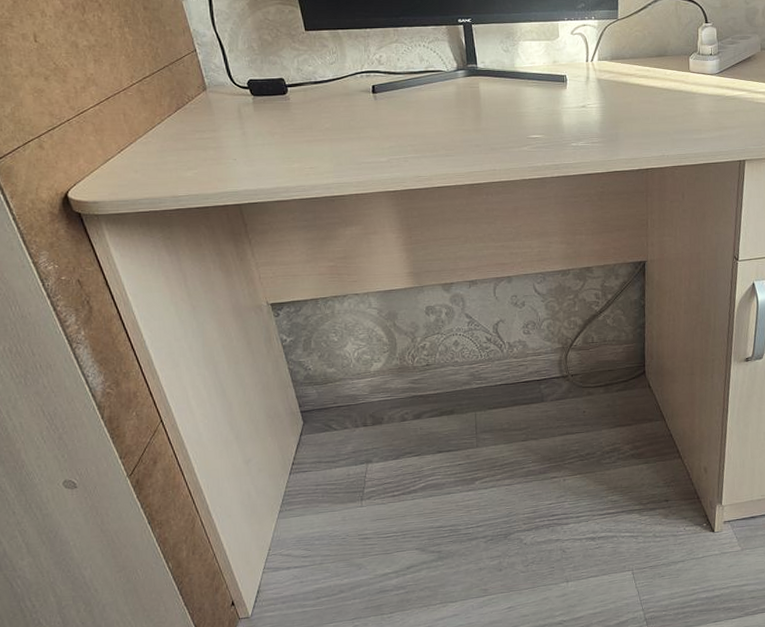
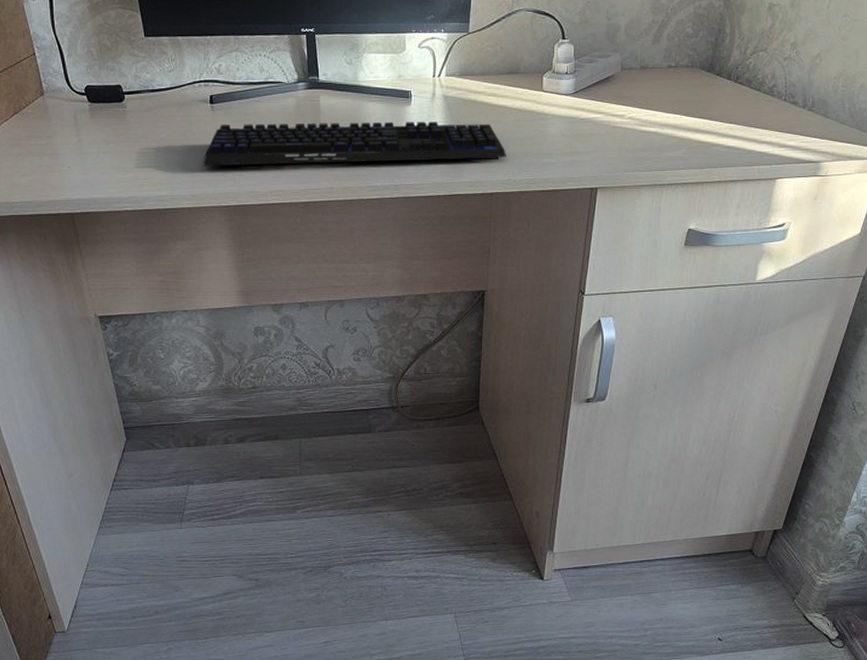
keyboard: none [368,103,659,153] -> present [203,121,506,166]

